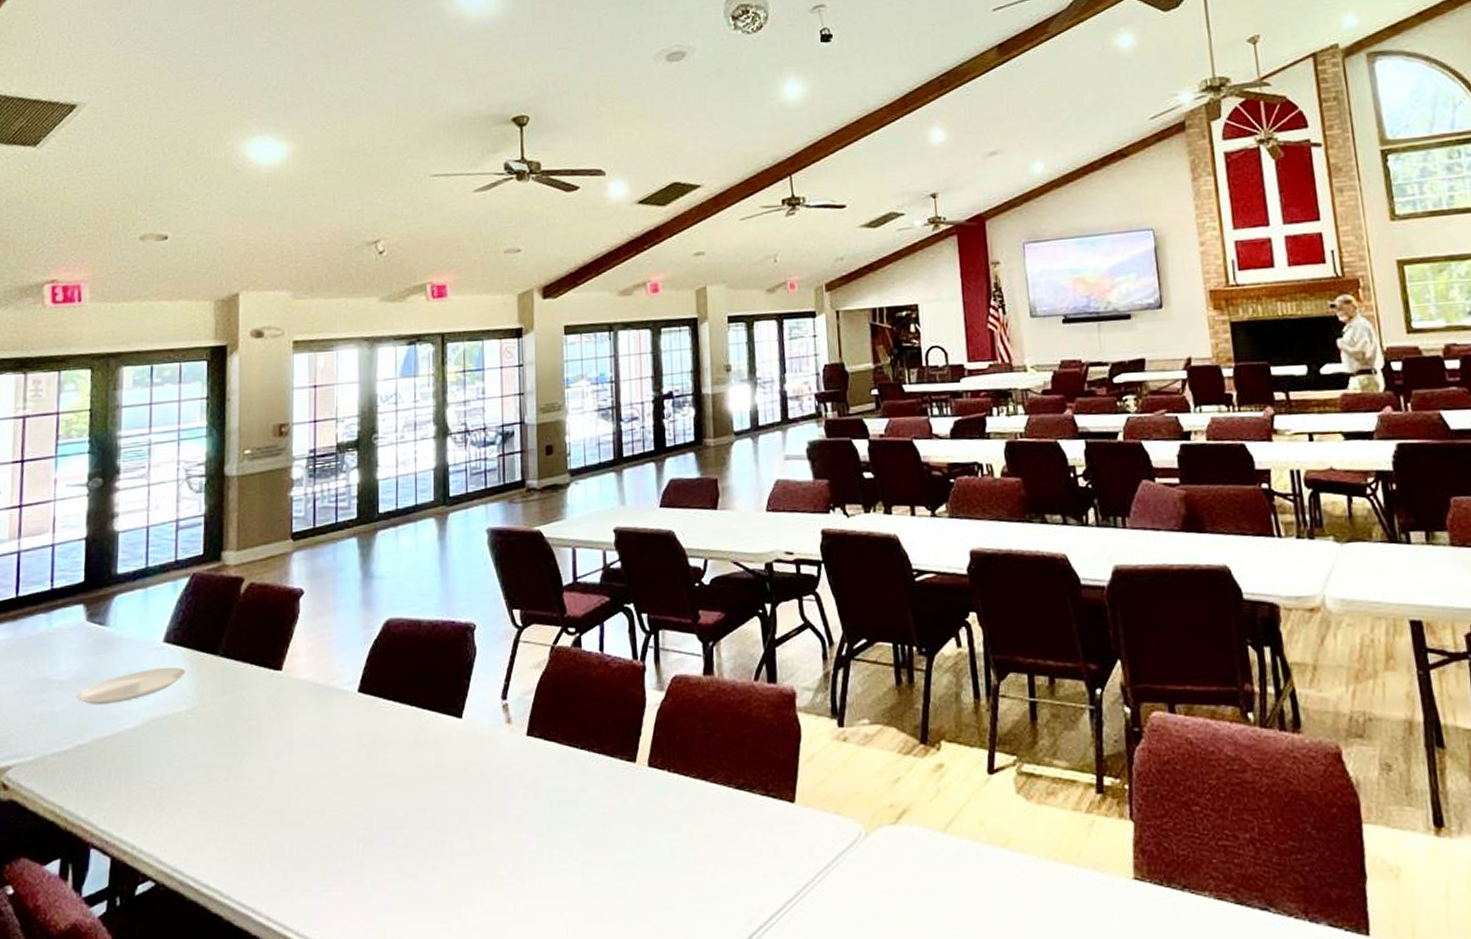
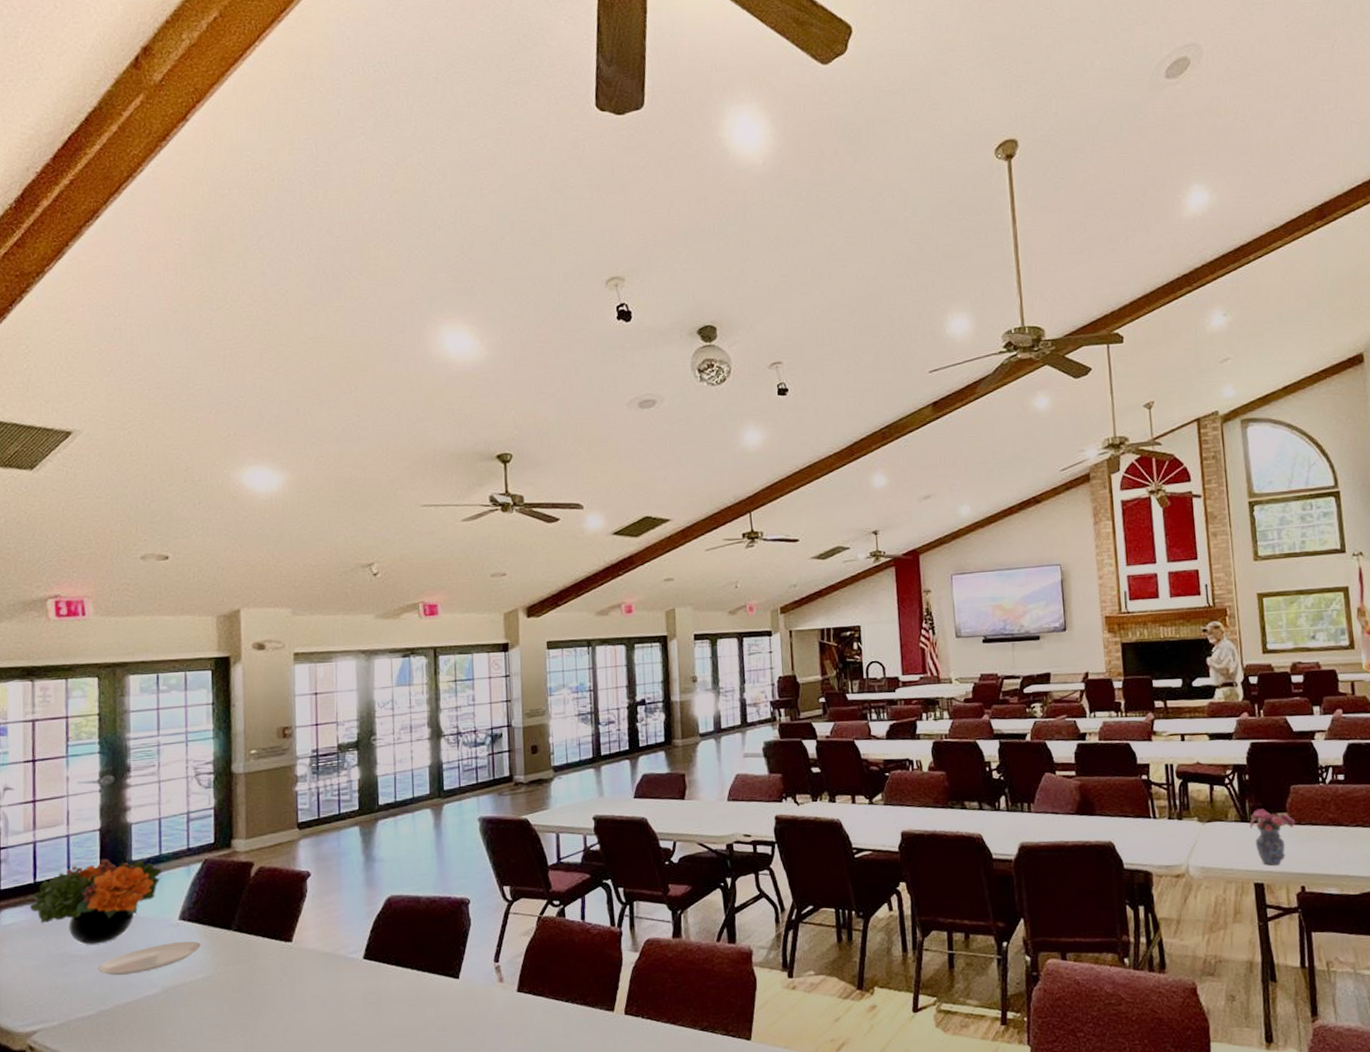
flower arrangement: none [10,572,147,669] -> present [29,859,161,945]
flower arrangement: none [1400,526,1459,598] -> present [1249,809,1295,865]

